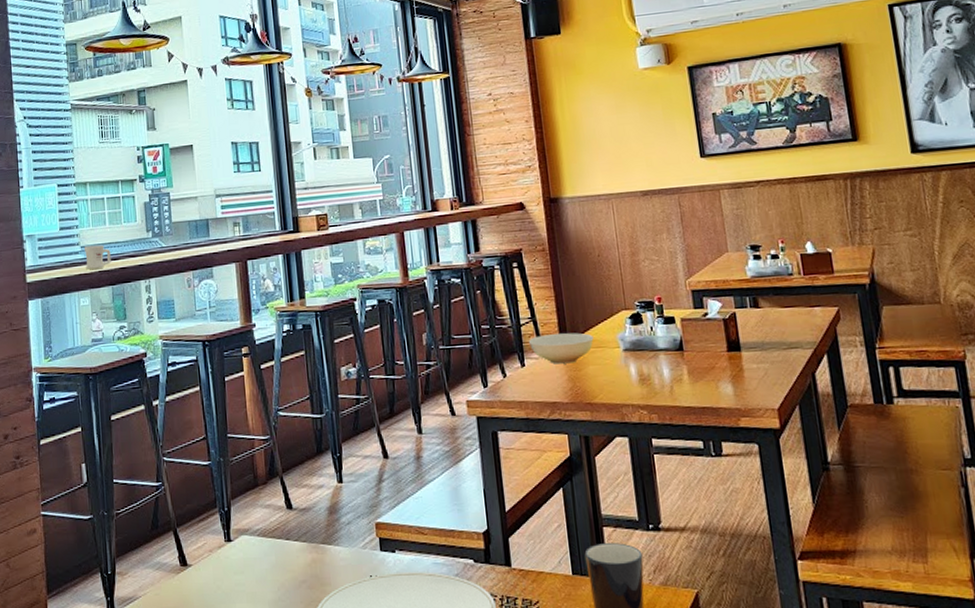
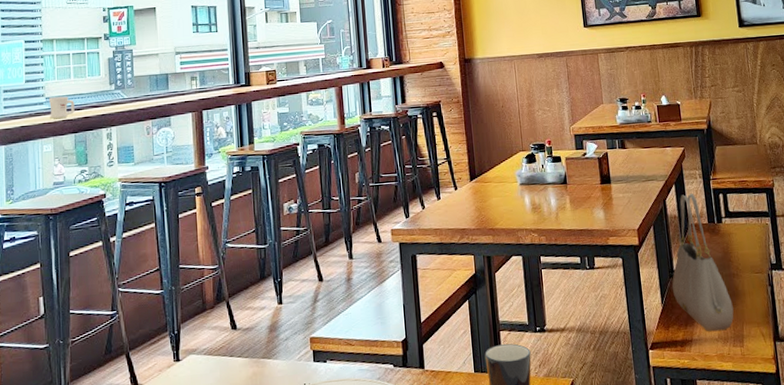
bowl: present [528,332,594,364] -> none [443,170,497,197]
handbag: none [826,366,913,542] -> present [672,194,734,332]

